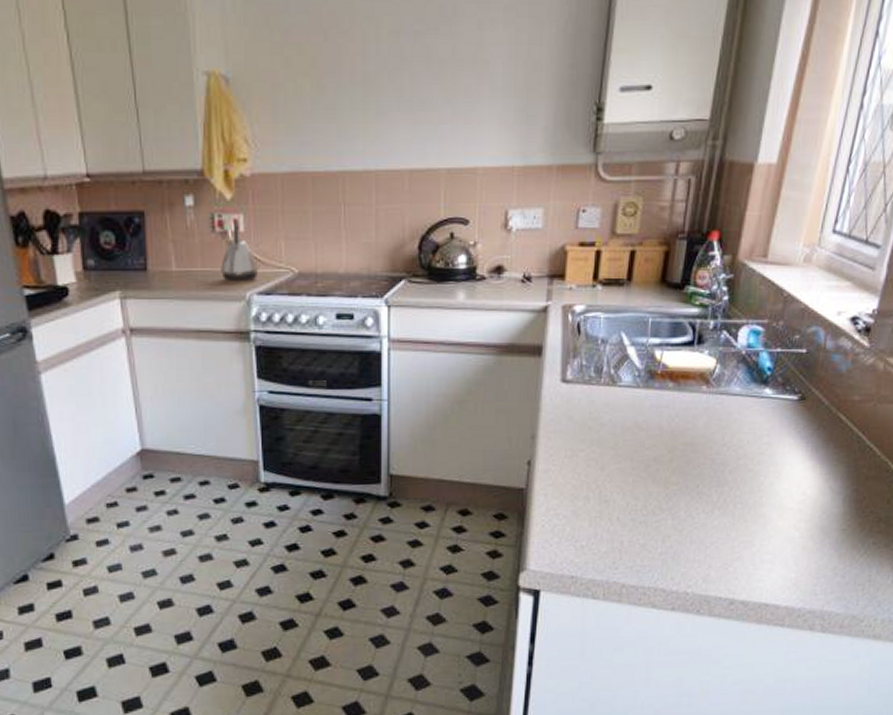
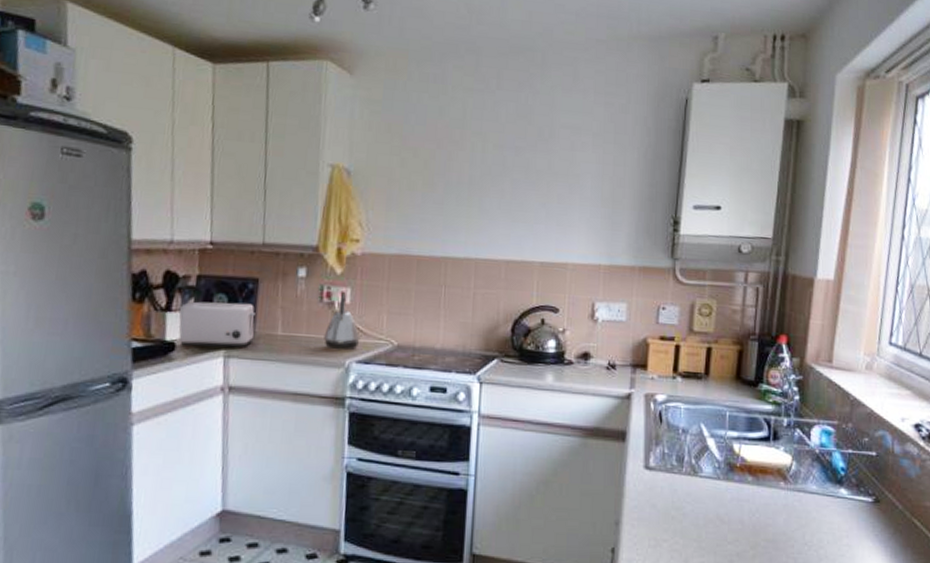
toaster: none [65,239,149,290] -> present [178,301,255,348]

